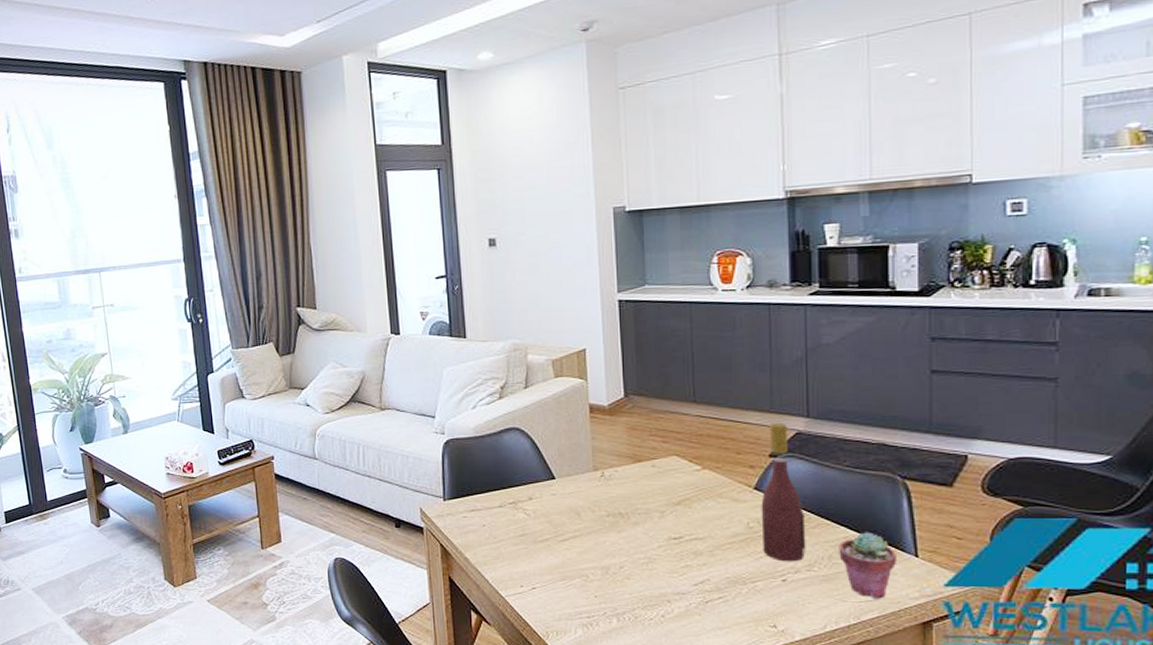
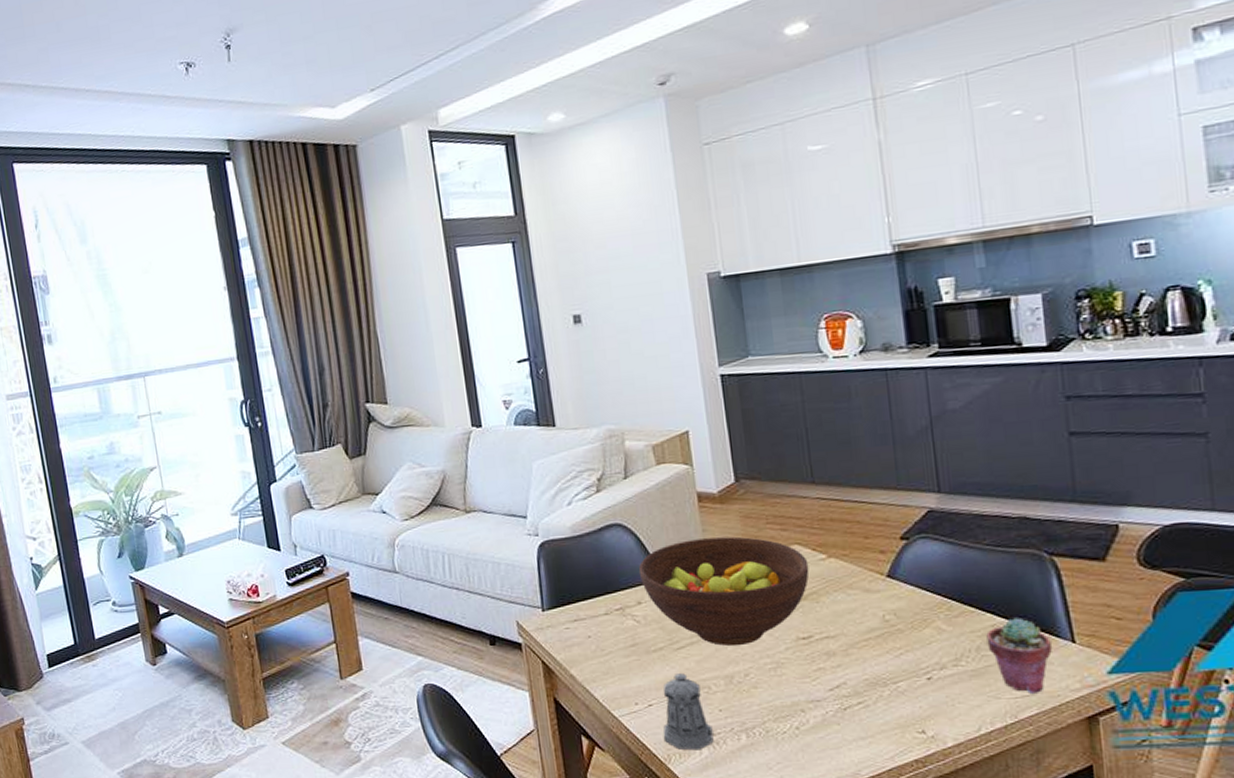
fruit bowl: none [532,445,685,542] -> present [638,536,810,647]
pepper shaker: none [543,562,588,630] -> present [663,673,714,750]
wine bottle: present [761,422,806,562] -> none [895,500,951,658]

